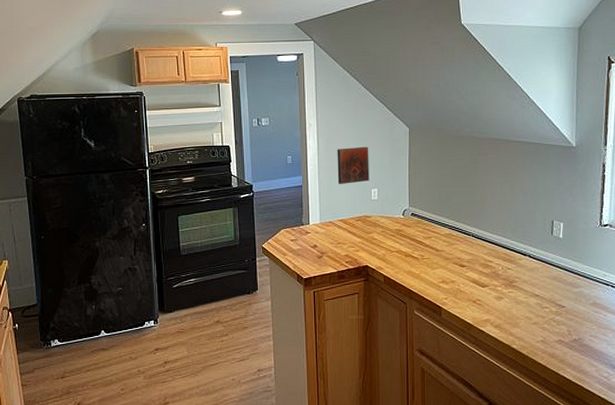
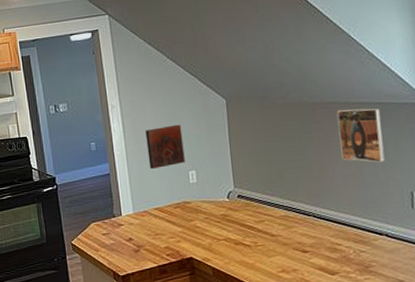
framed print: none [499,146,535,194] -> present [336,108,385,162]

